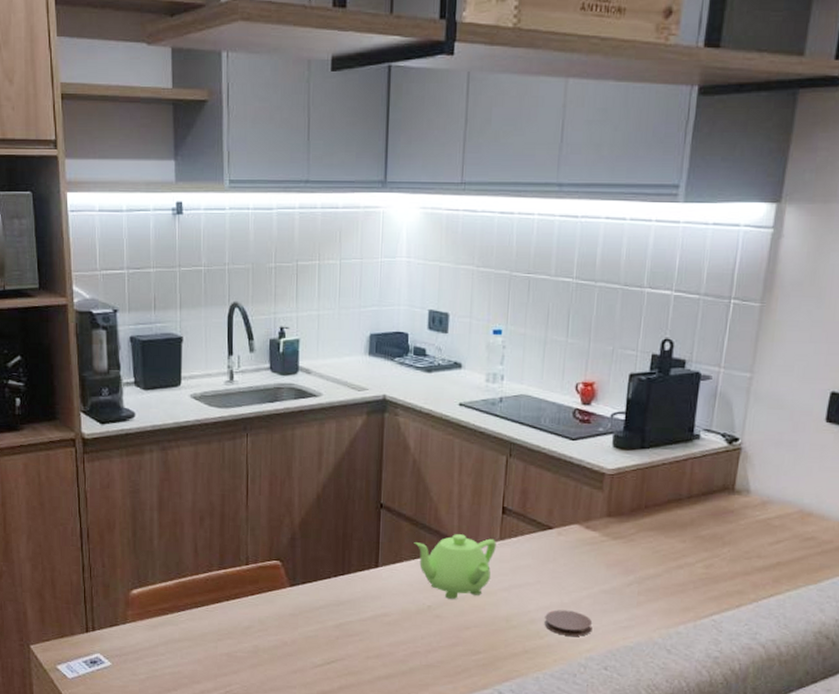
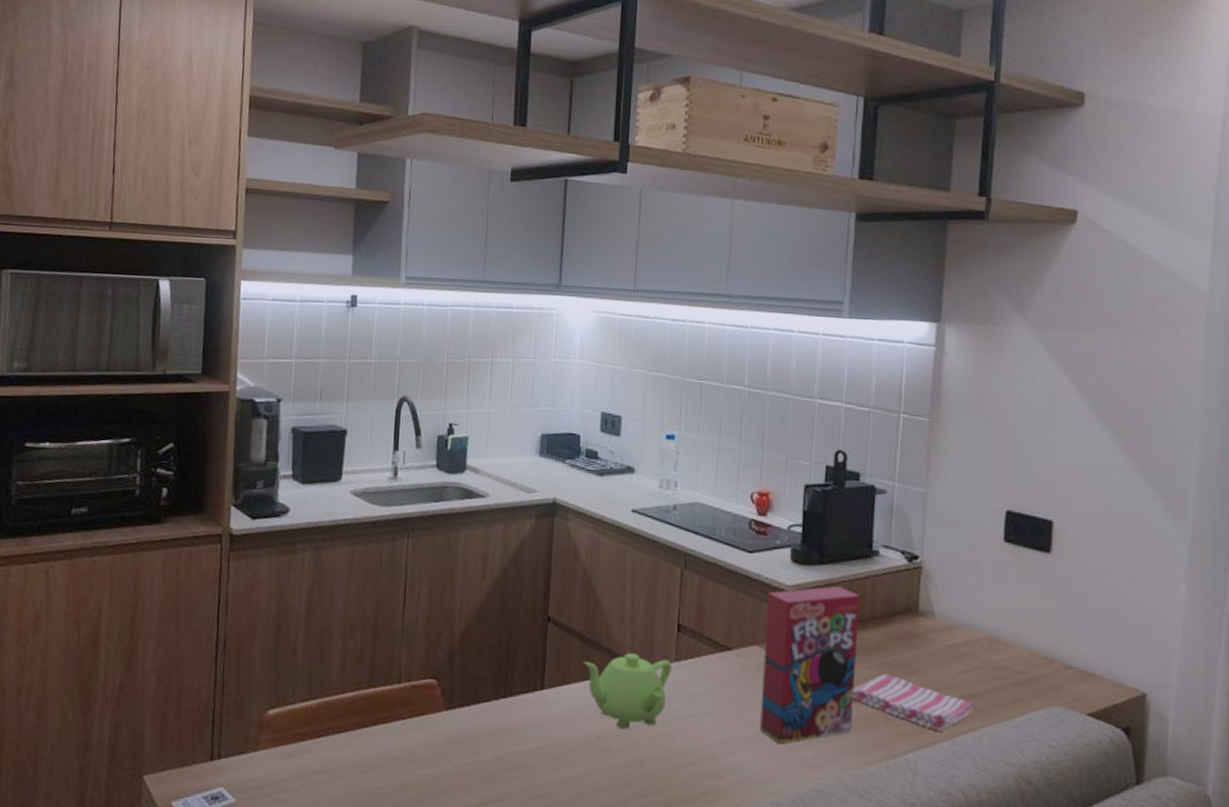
coaster: present [544,610,593,636] -> none [725,744,778,776]
cereal box: none [577,468,679,609] -> present [760,585,861,744]
dish towel: none [666,546,783,595] -> present [852,673,976,731]

